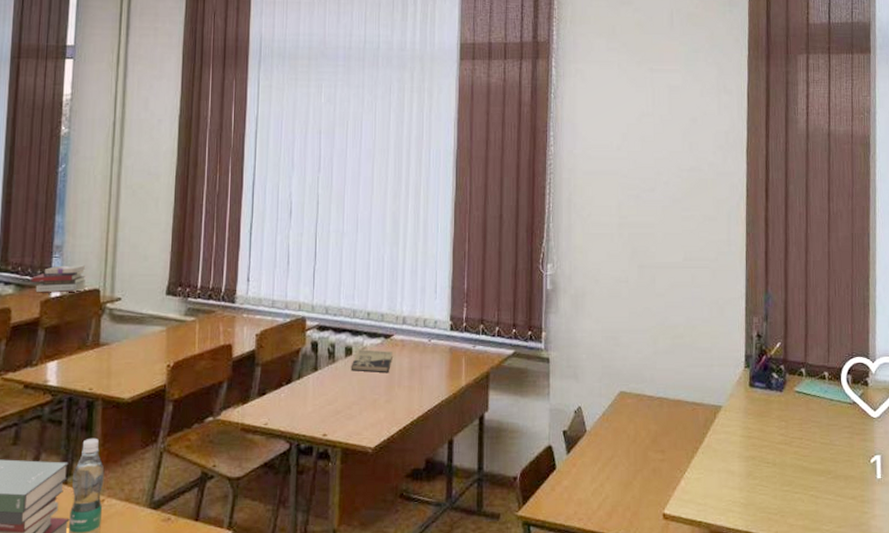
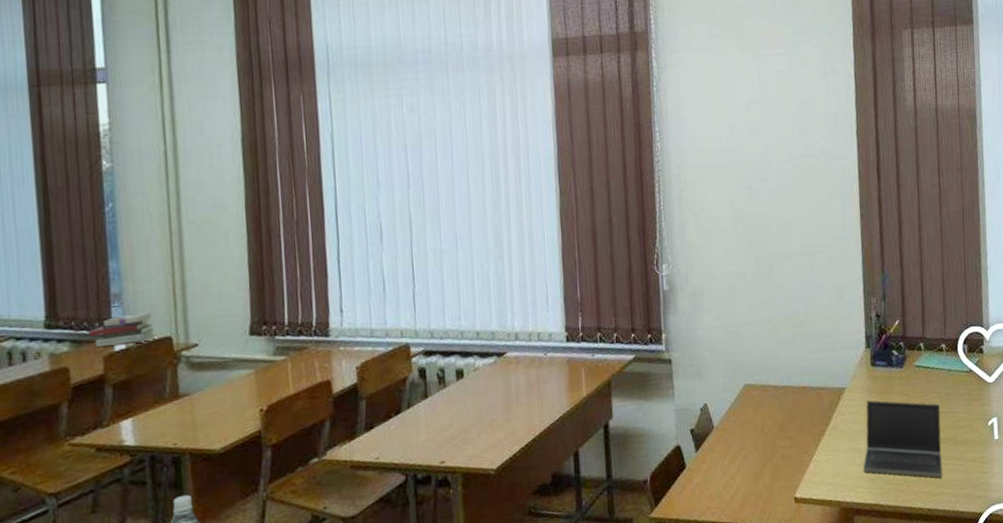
book: present [351,349,393,372] -> none [463,369,508,394]
laptop computer: none [735,422,820,513] -> present [862,400,943,479]

